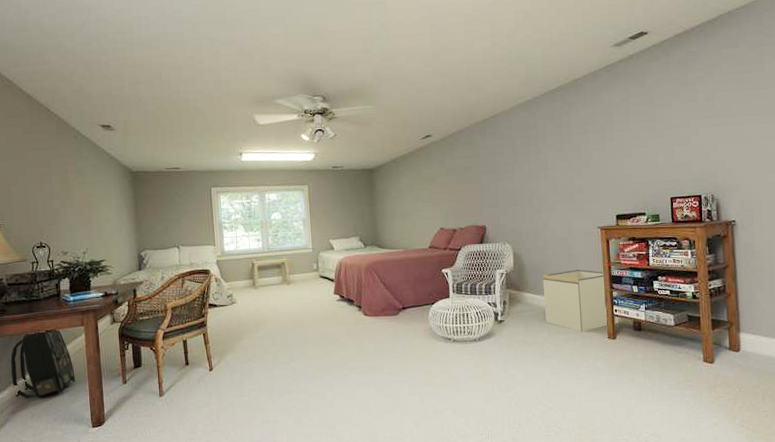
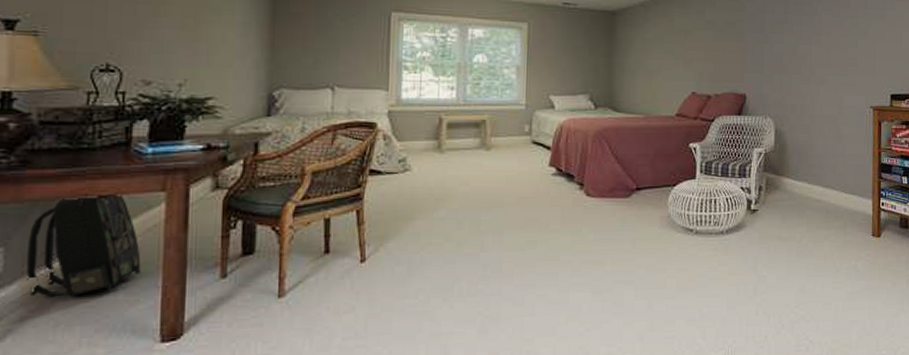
storage bin: present [542,269,619,332] -> none [805,154,886,228]

